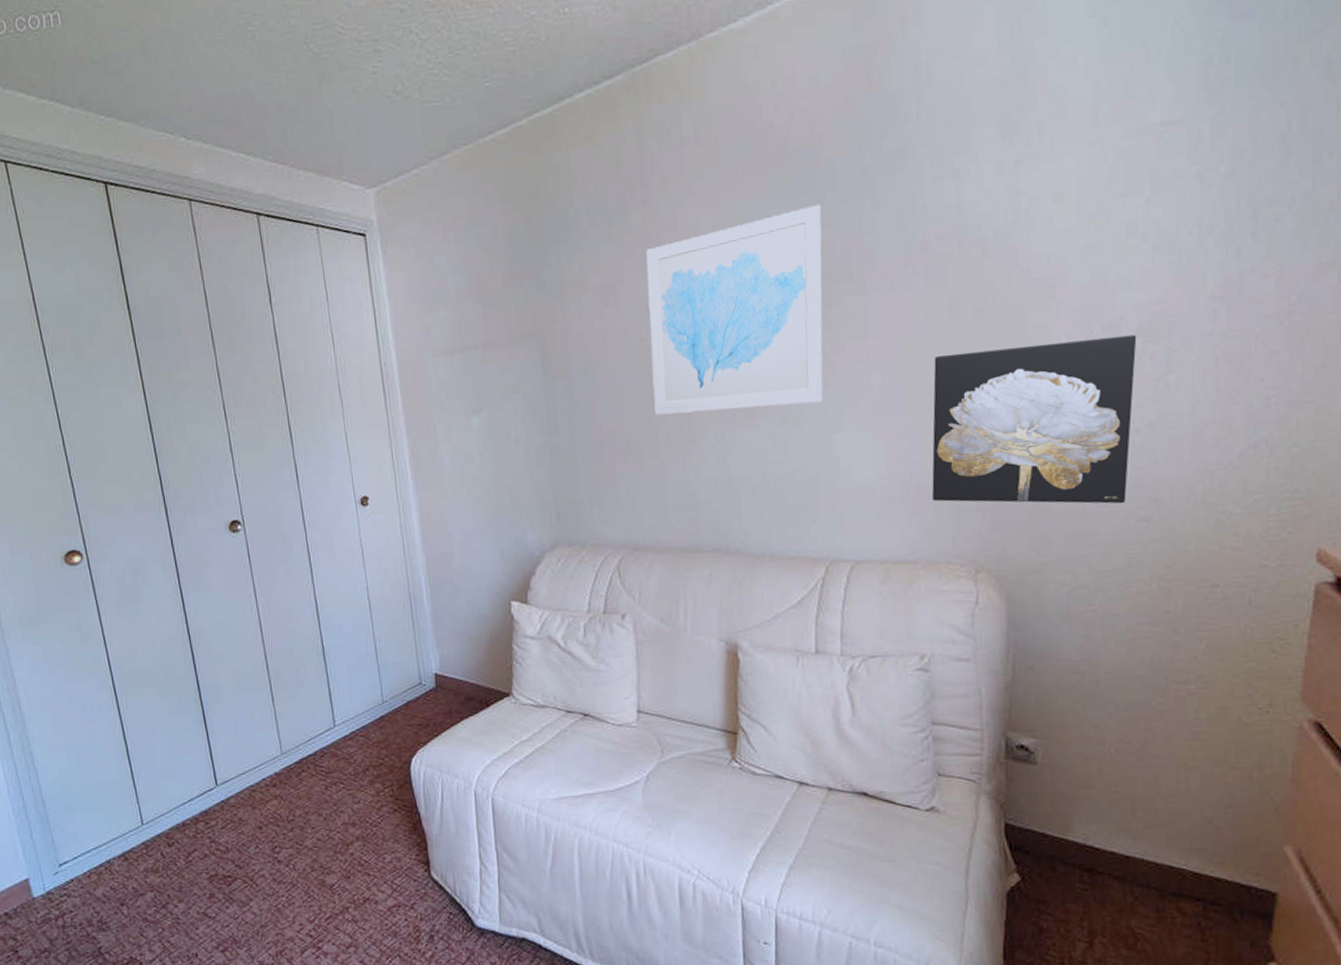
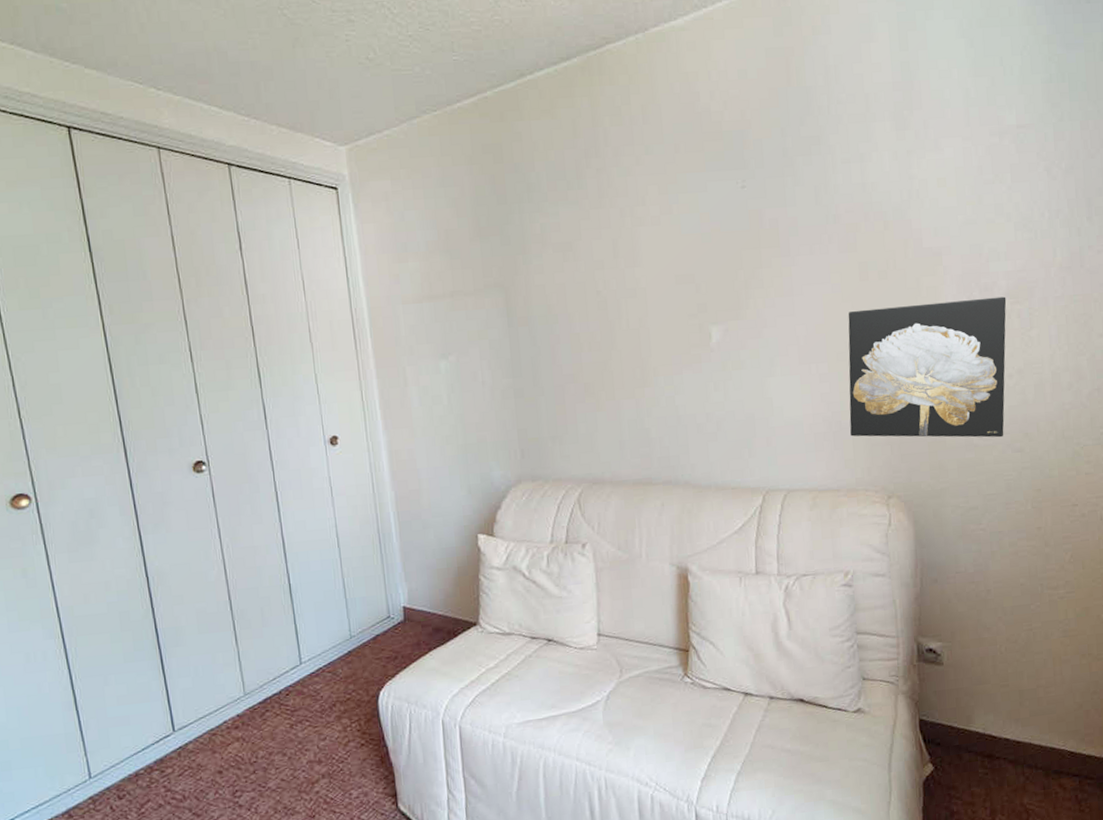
wall art: present [646,204,824,415] -> none [601,178,758,360]

